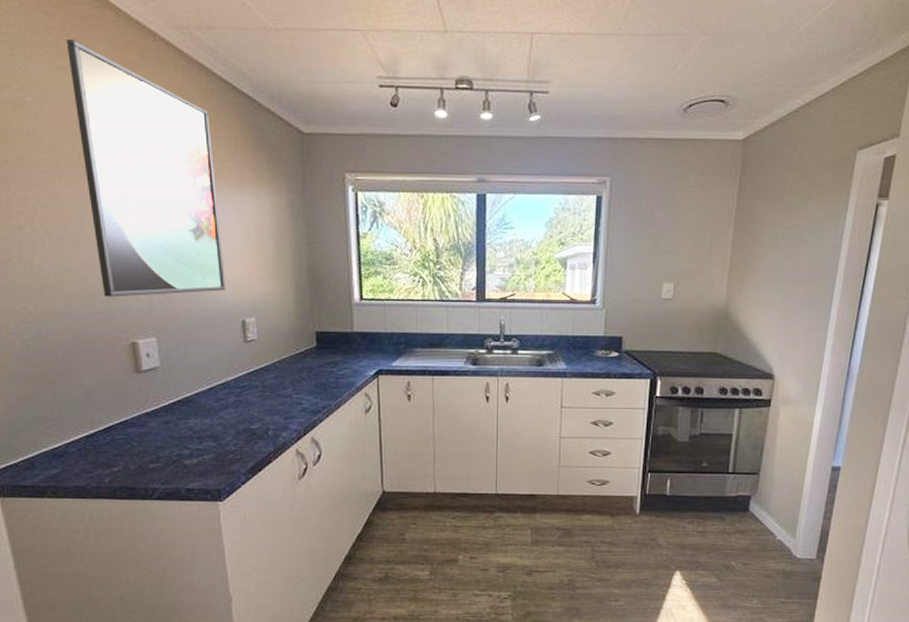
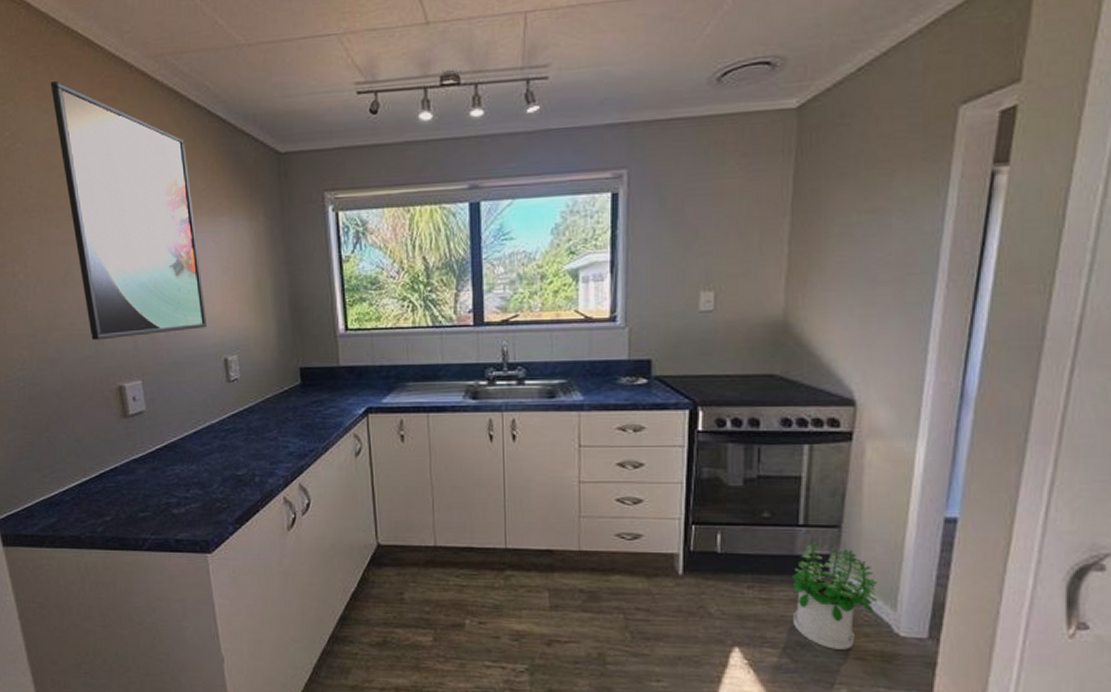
potted plant: none [721,485,784,570] -> present [792,540,879,650]

